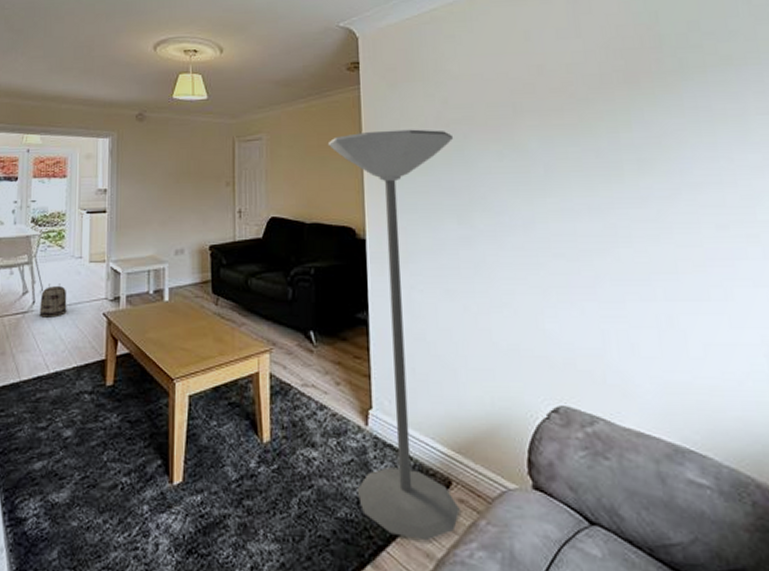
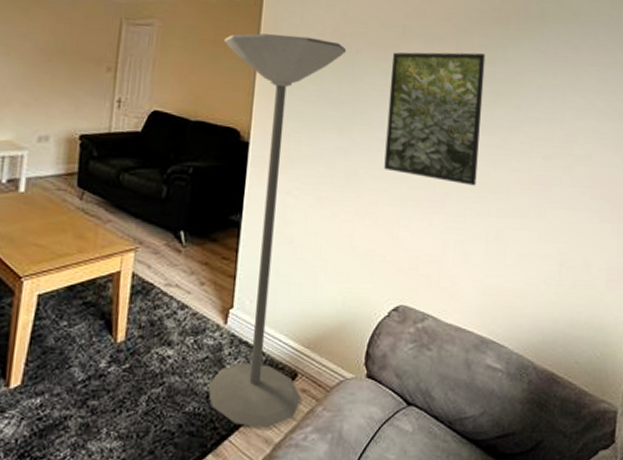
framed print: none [504,120,632,267] -> present [384,52,486,186]

